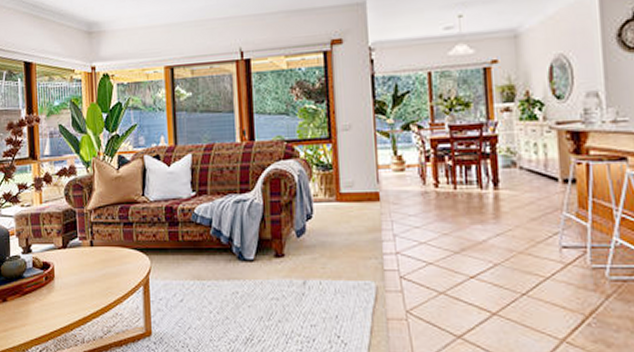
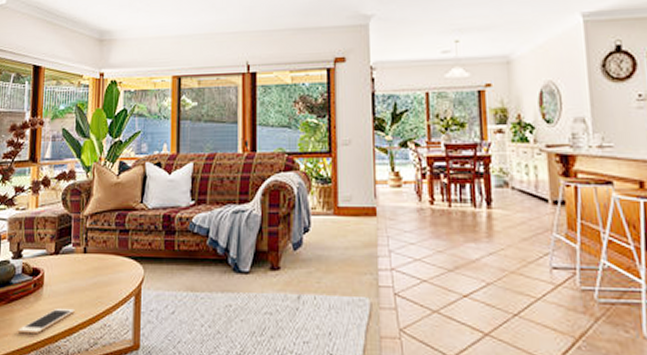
cell phone: none [34,298,87,323] -> present [17,307,75,333]

